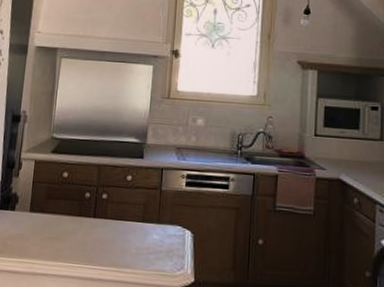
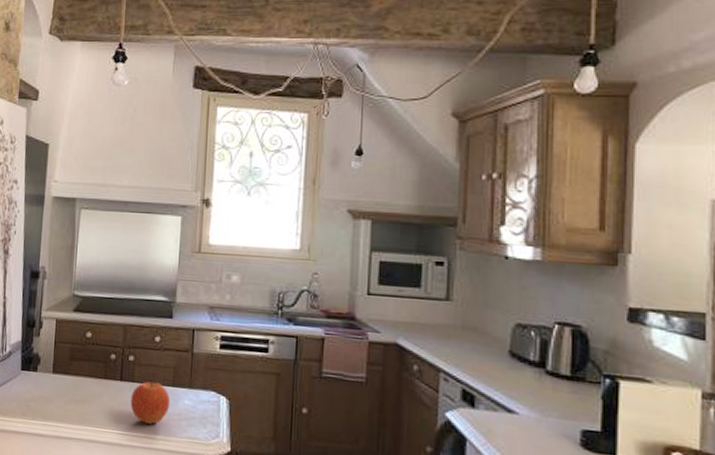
fruit: none [102,218,140,259] -> present [130,381,171,424]

